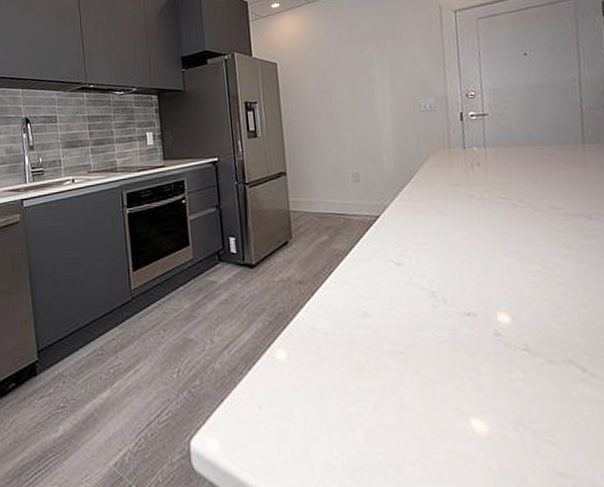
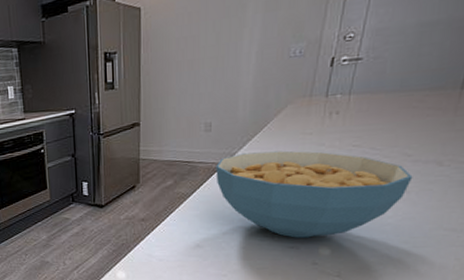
cereal bowl: none [370,202,569,303] -> present [216,150,413,238]

